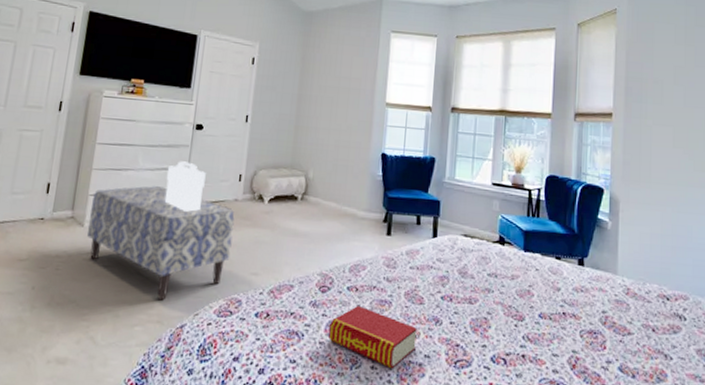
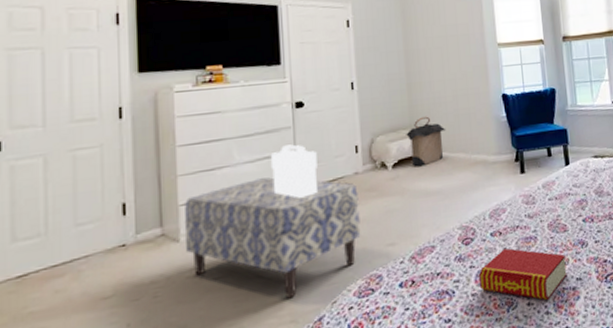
laundry hamper: none [286,159,323,207] -> present [406,116,446,167]

